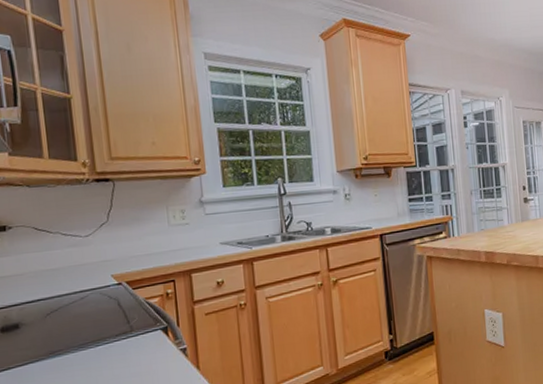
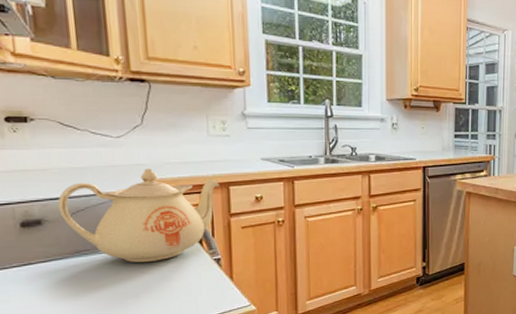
teapot: none [33,263,183,359] -> present [58,168,220,262]

